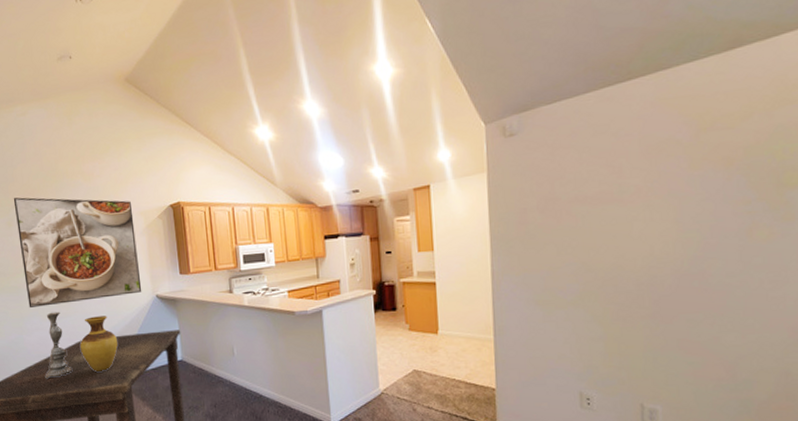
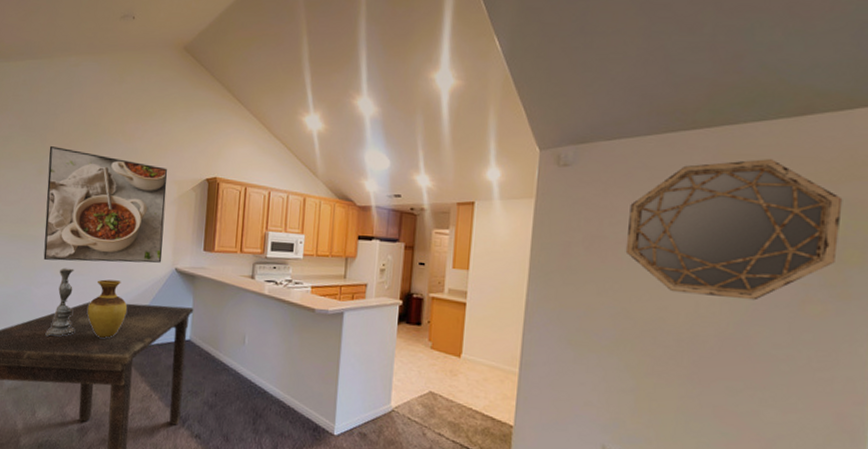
home mirror: none [578,97,778,240] -> present [625,159,843,301]

